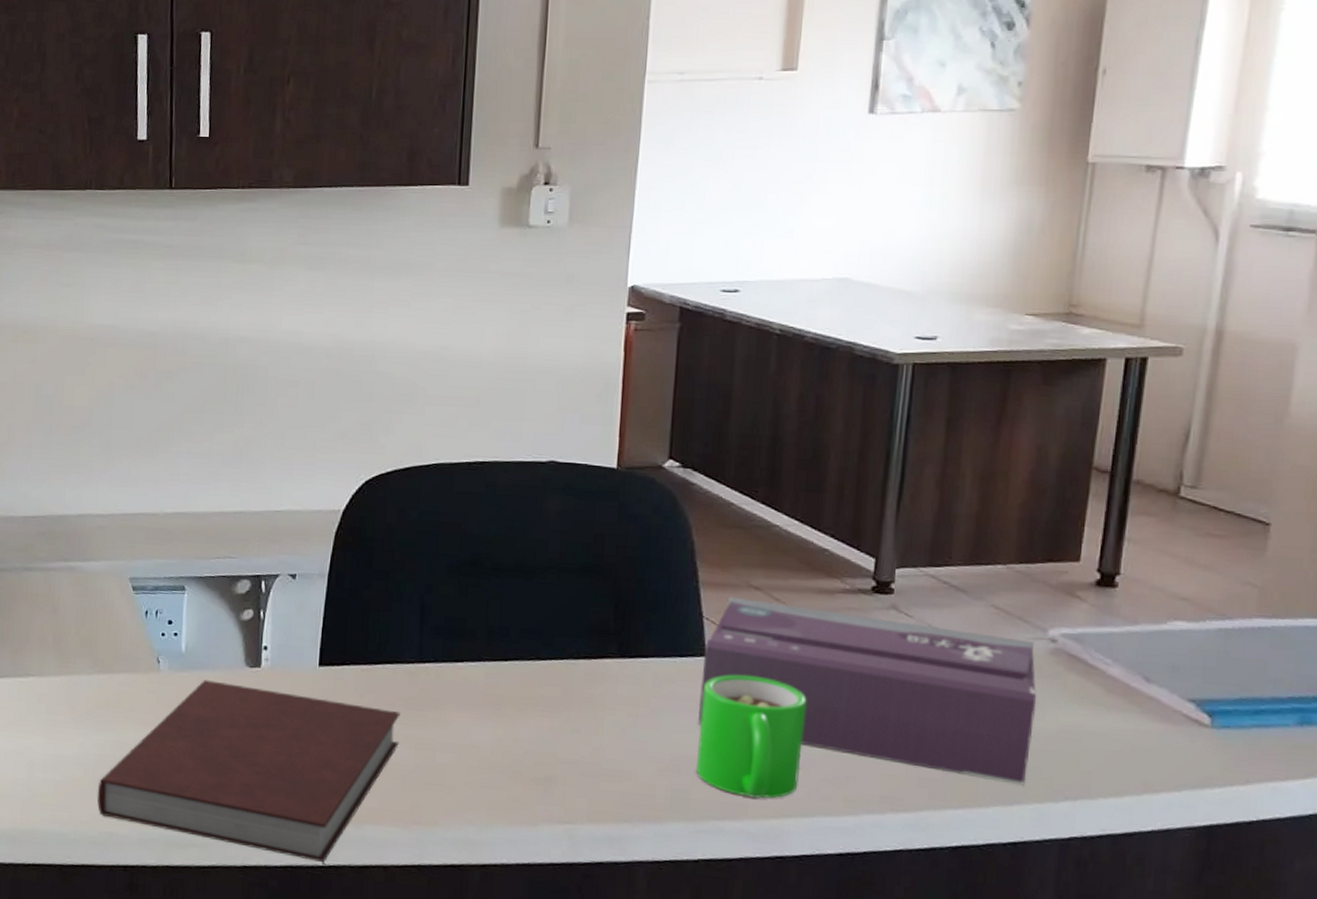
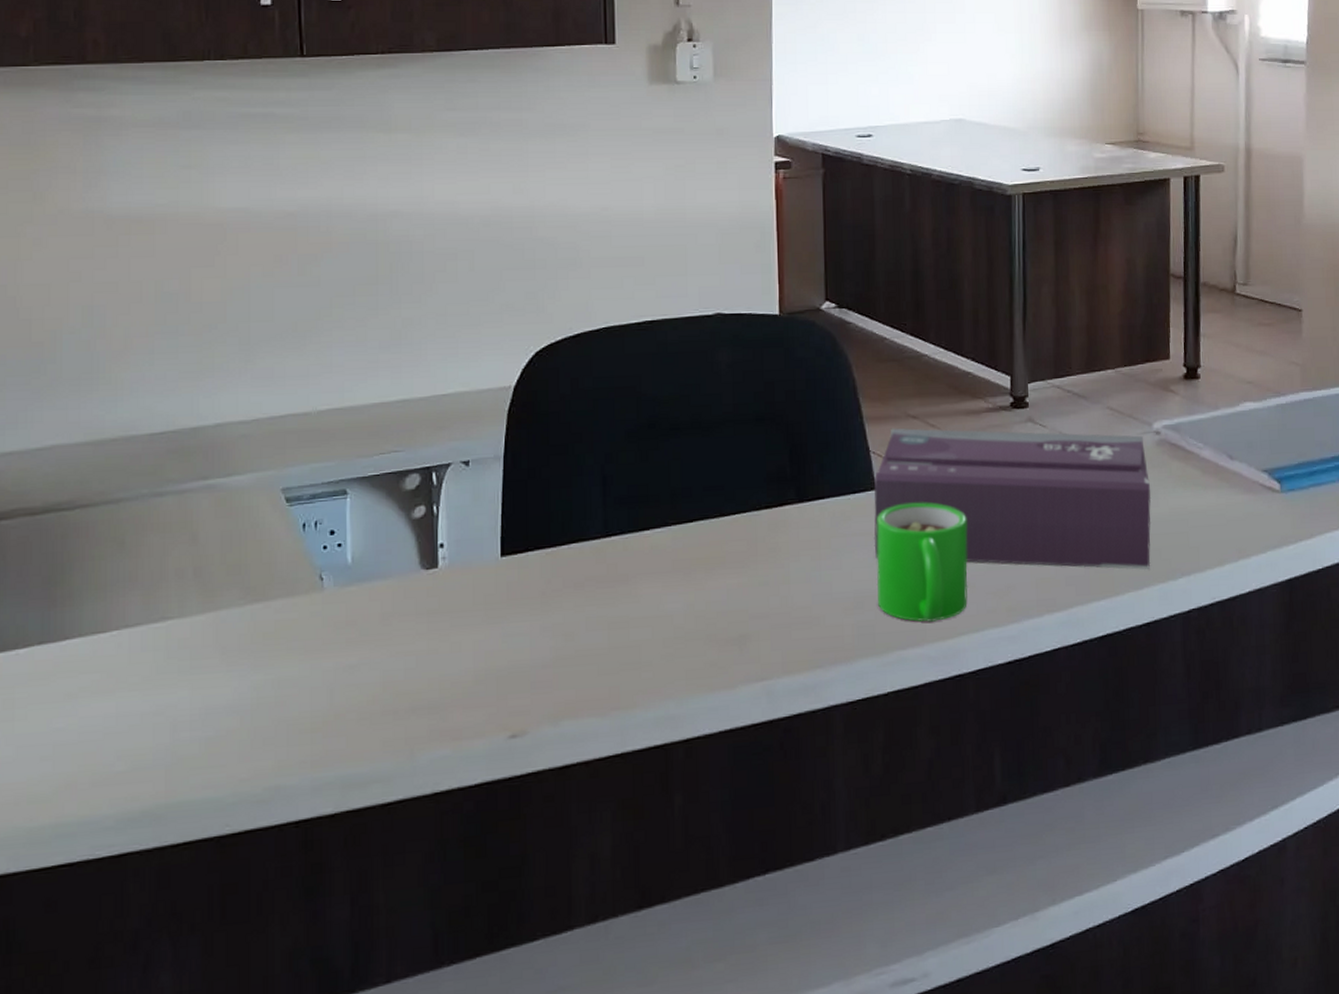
notebook: present [97,680,401,862] -> none [258,590,591,772]

